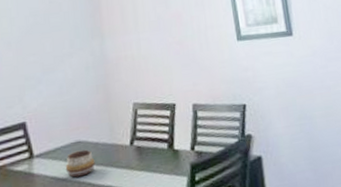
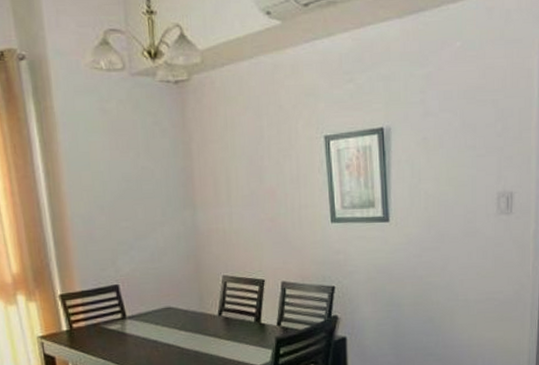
decorative bowl: present [65,149,95,178] -> none [156,315,185,340]

